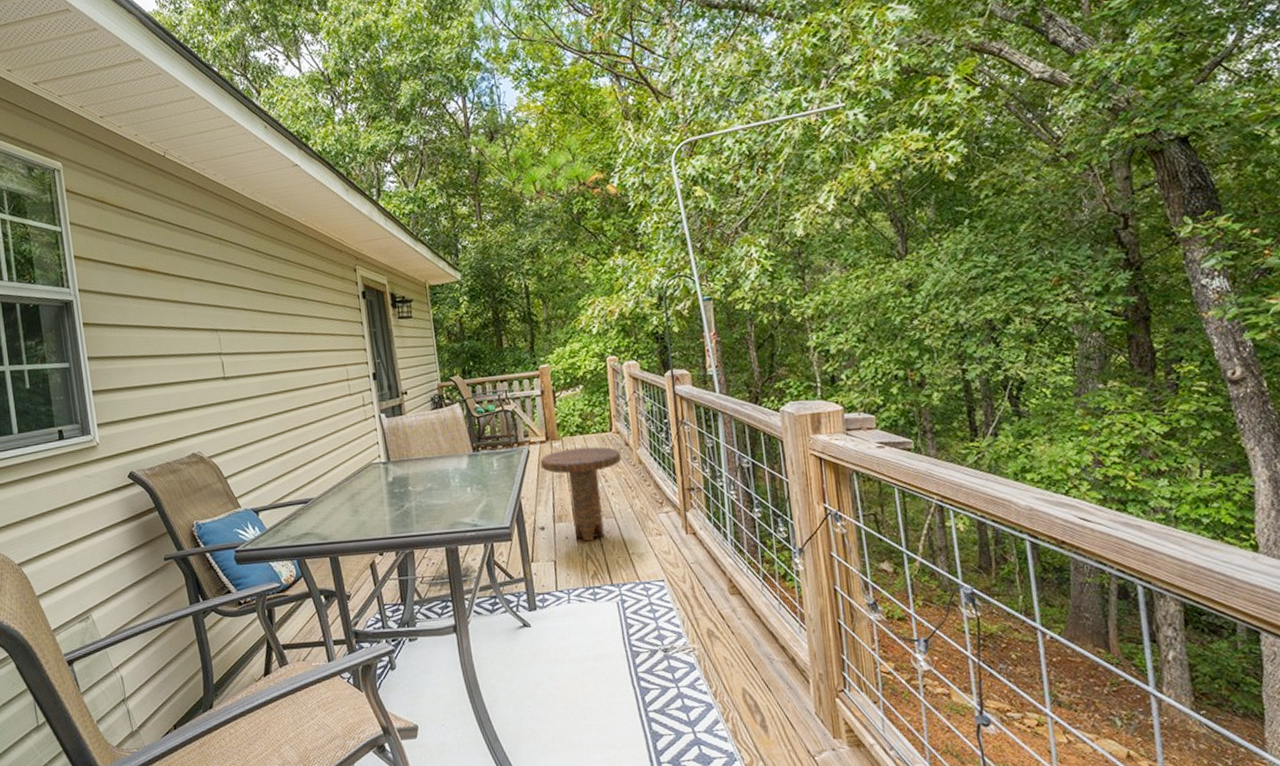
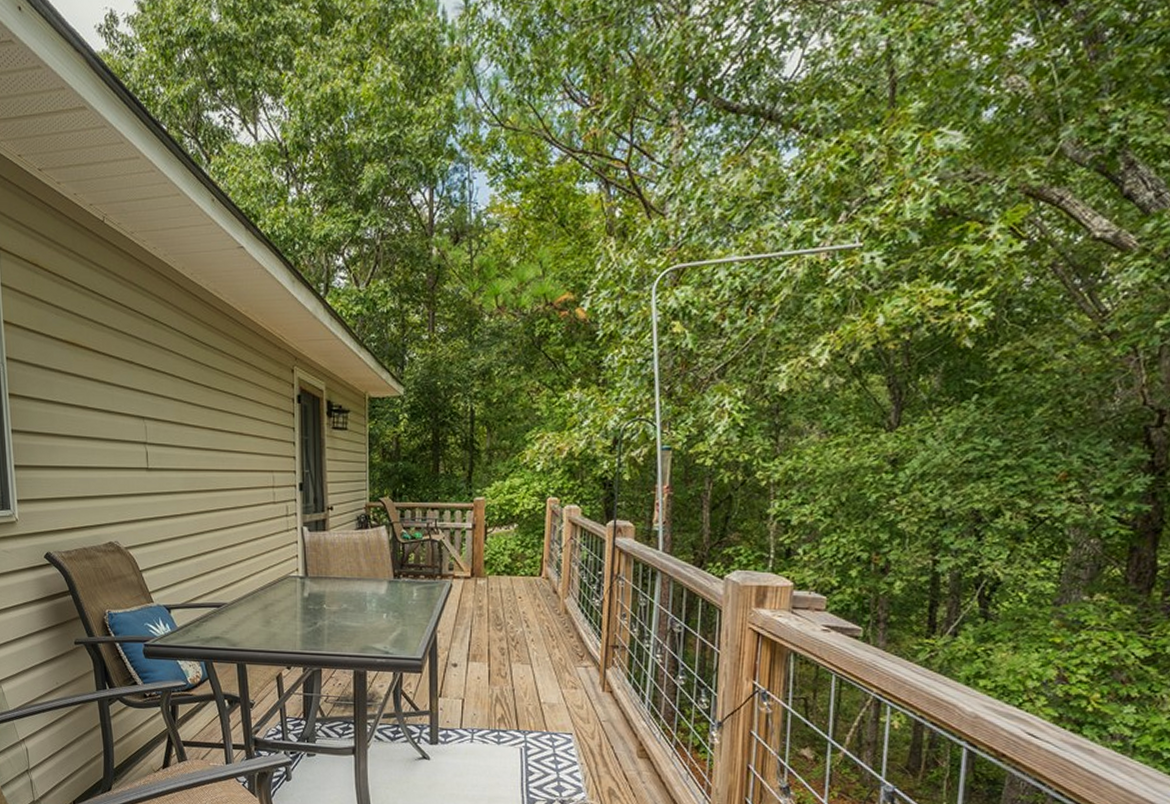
side table: present [540,447,622,542] -> none [461,588,548,685]

